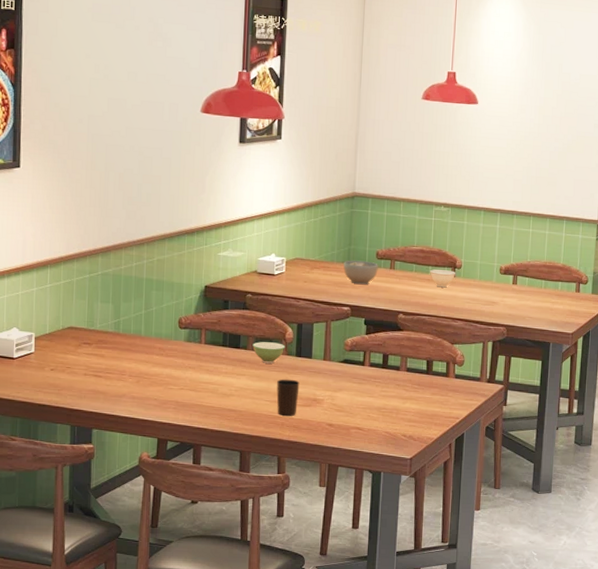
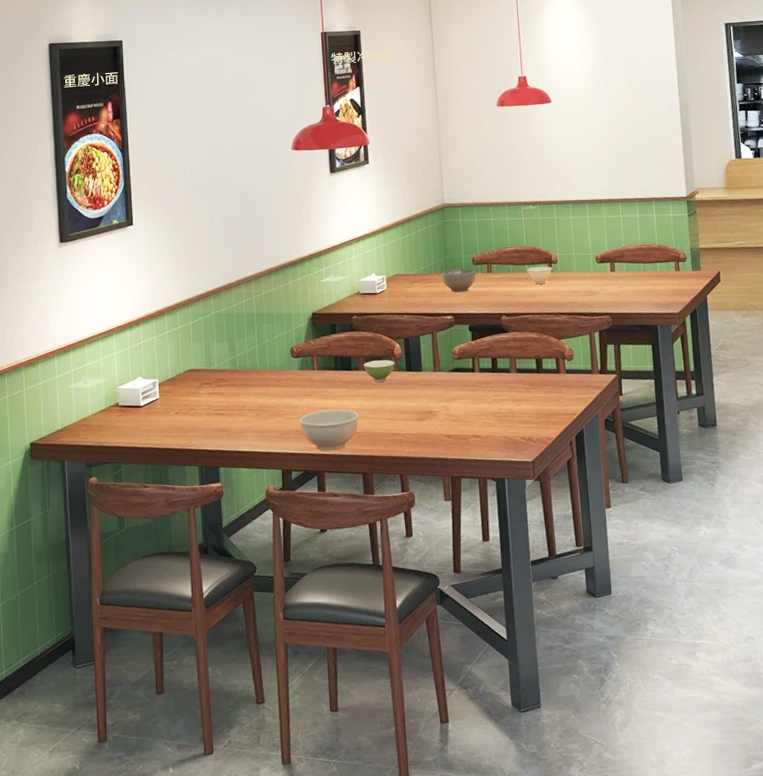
soup bowl: none [180,385,242,426] -> present [299,409,359,451]
cup: present [276,379,300,416] -> none [391,394,414,432]

